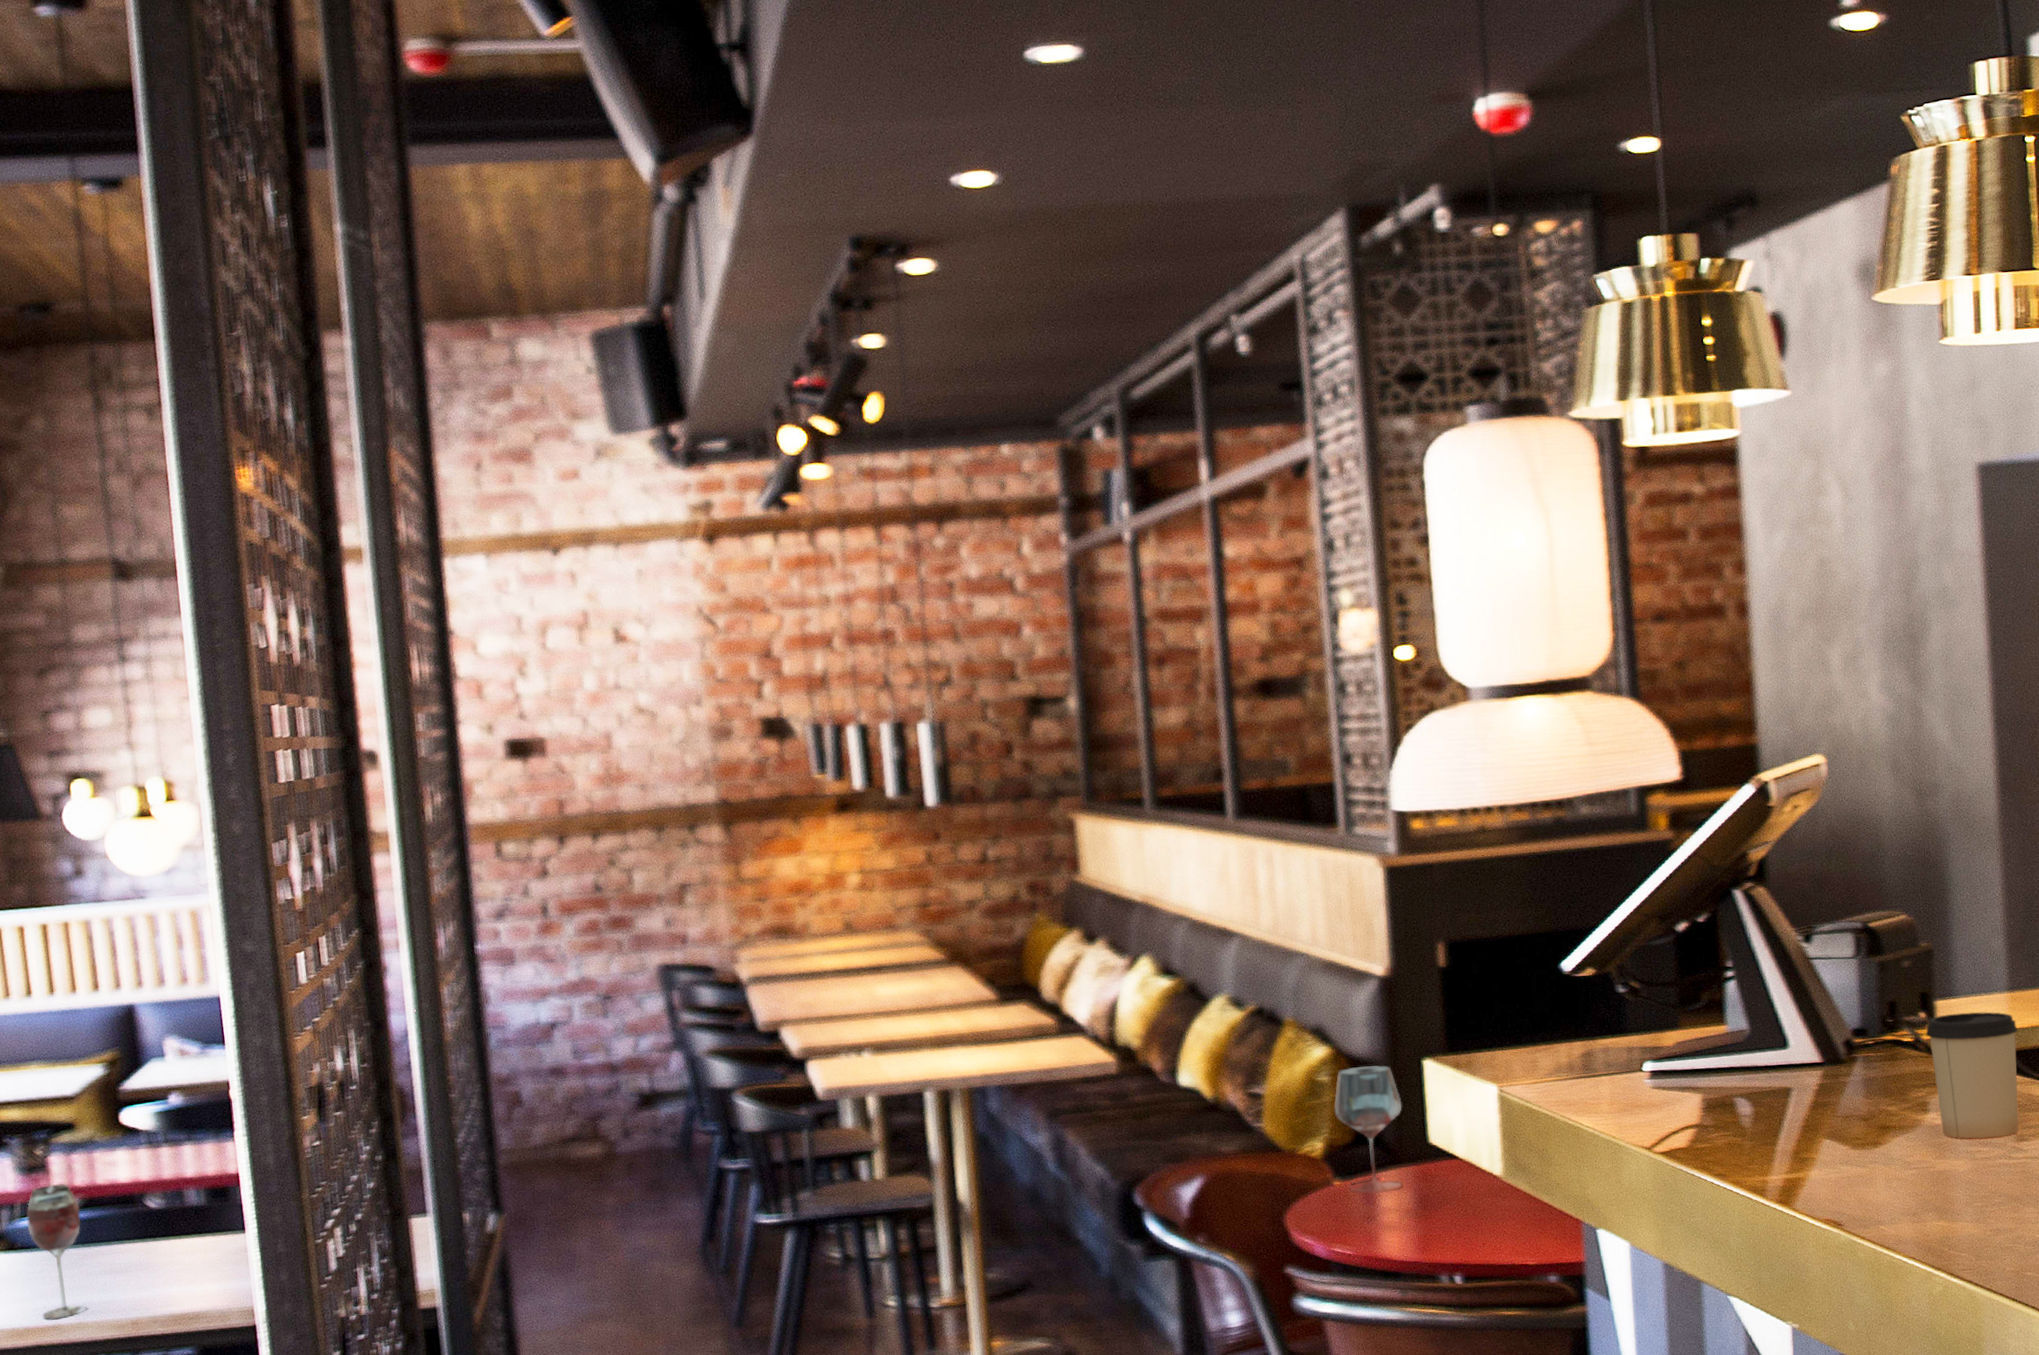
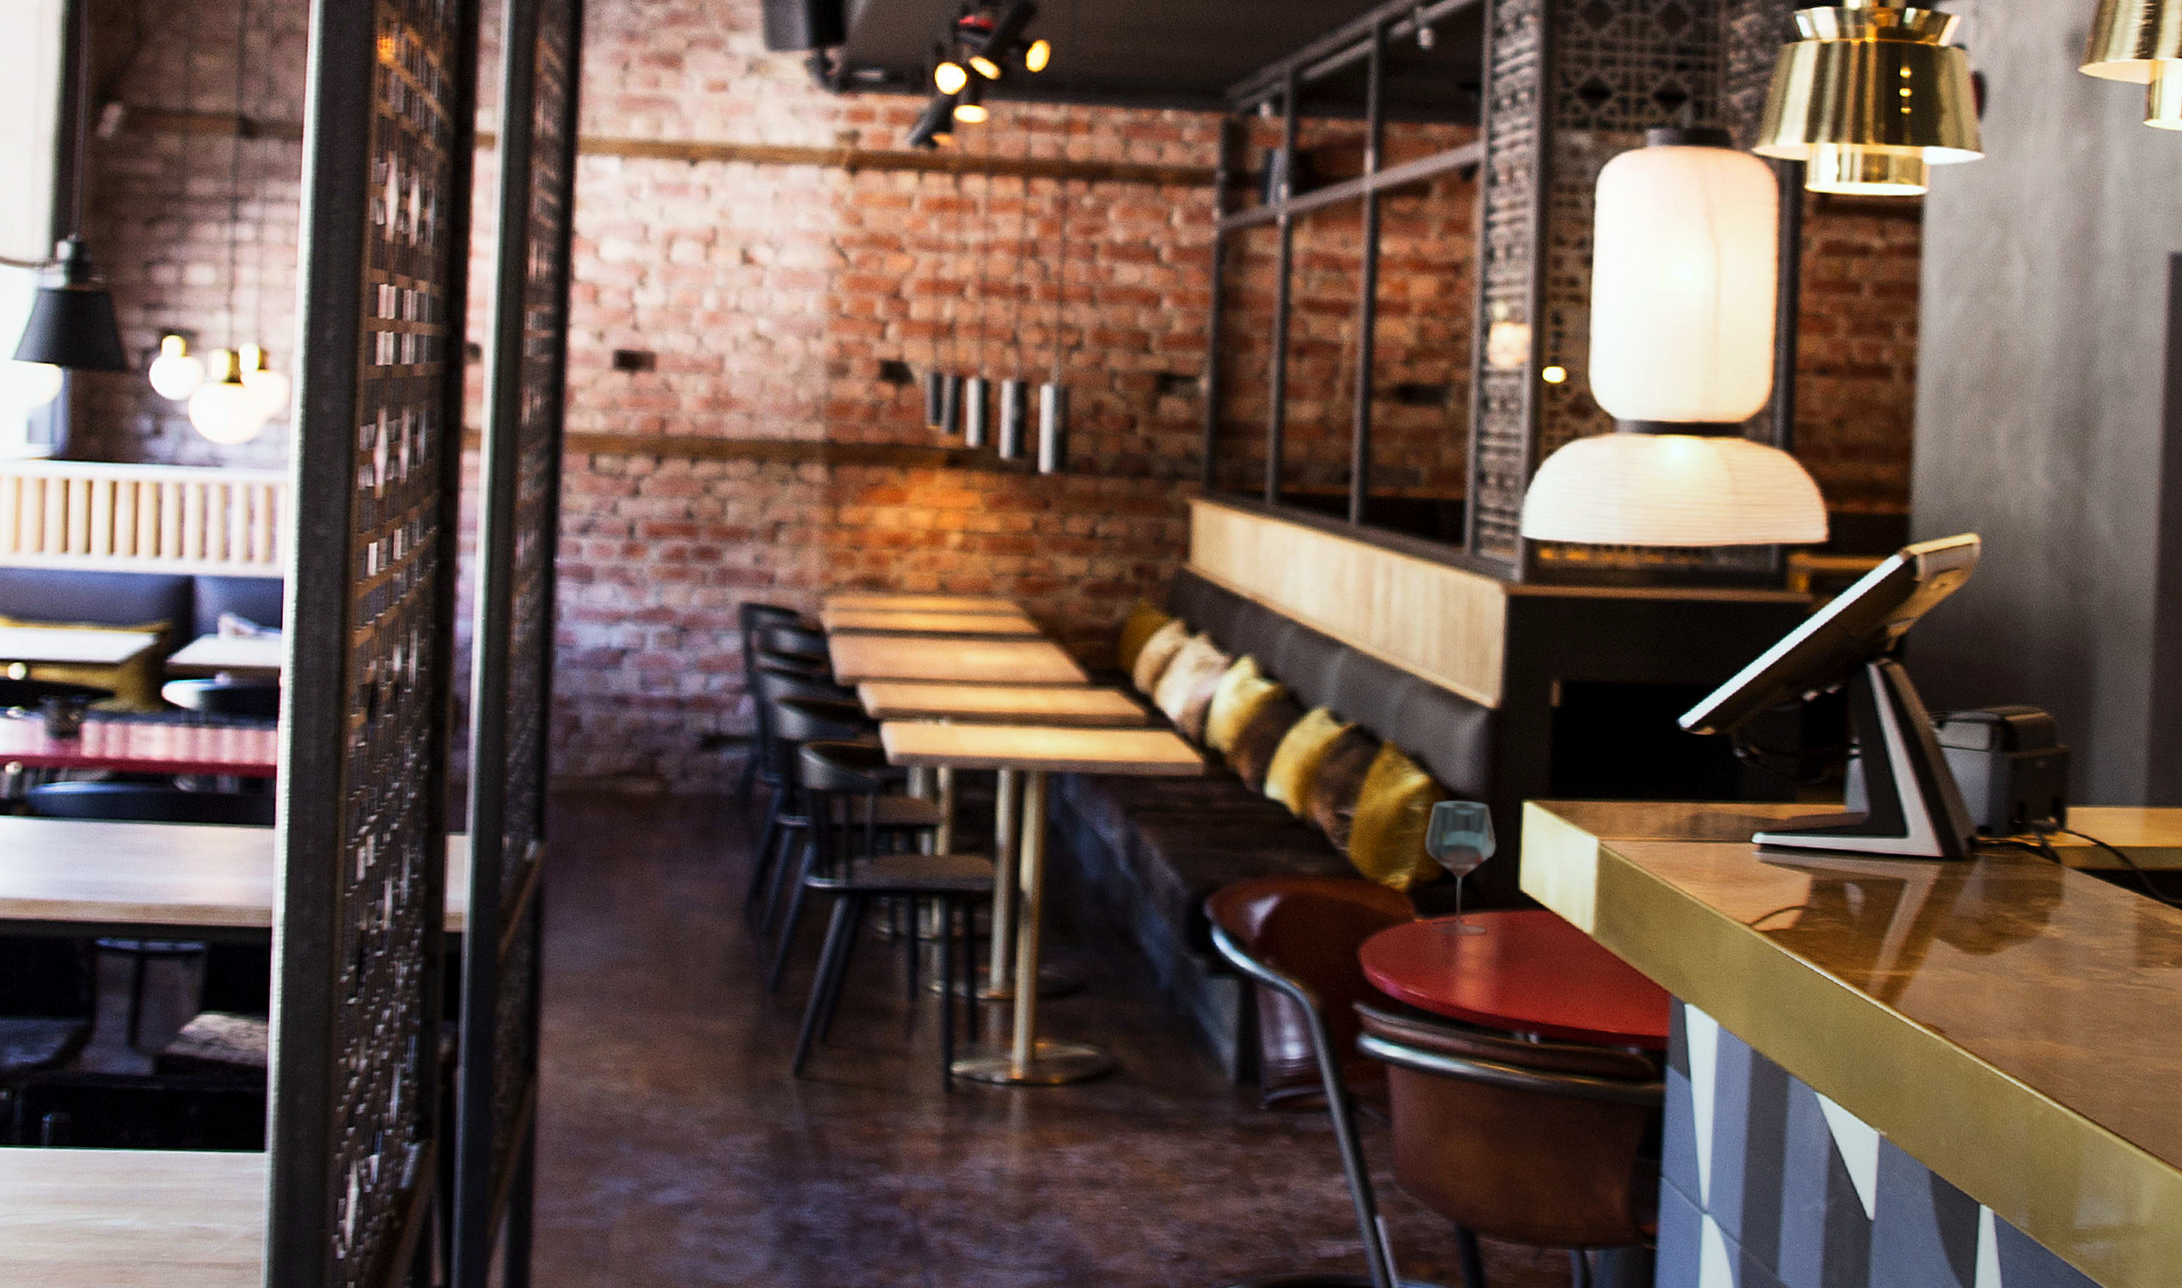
wineglass: present [26,1183,88,1319] -> none [50,752,107,894]
cup: present [1925,1011,2019,1139] -> none [2054,822,2151,960]

